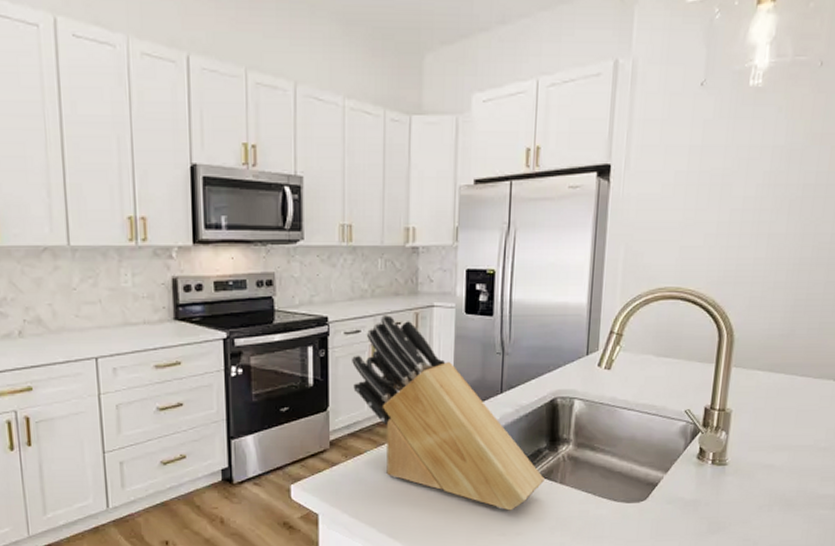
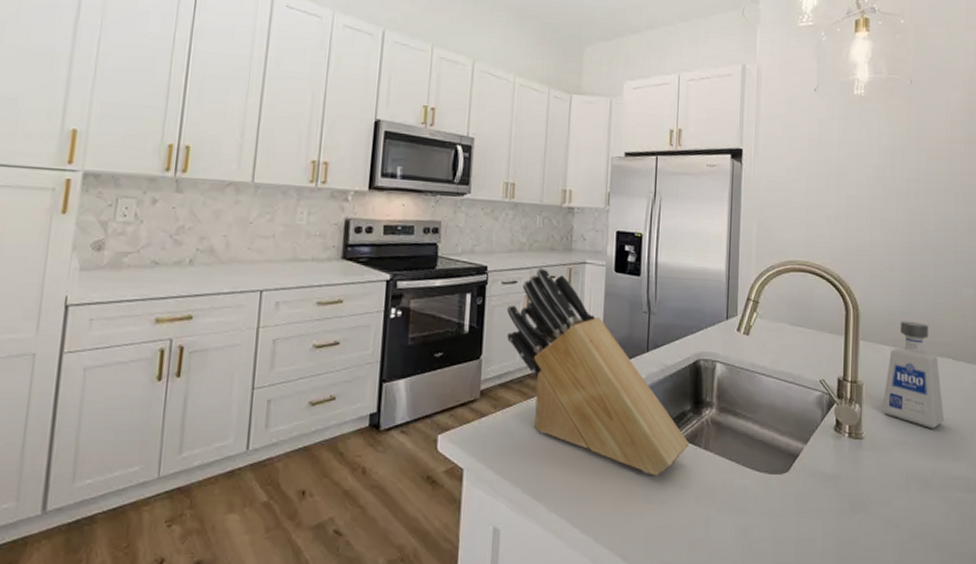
soap dispenser: none [750,344,817,452] -> present [882,321,944,429]

